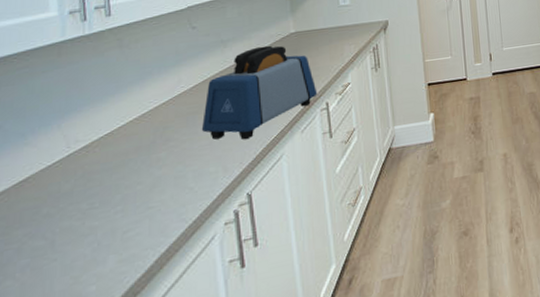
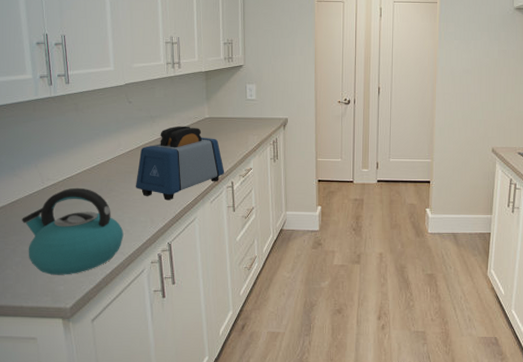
kettle: none [34,143,186,273] -> present [22,187,124,275]

